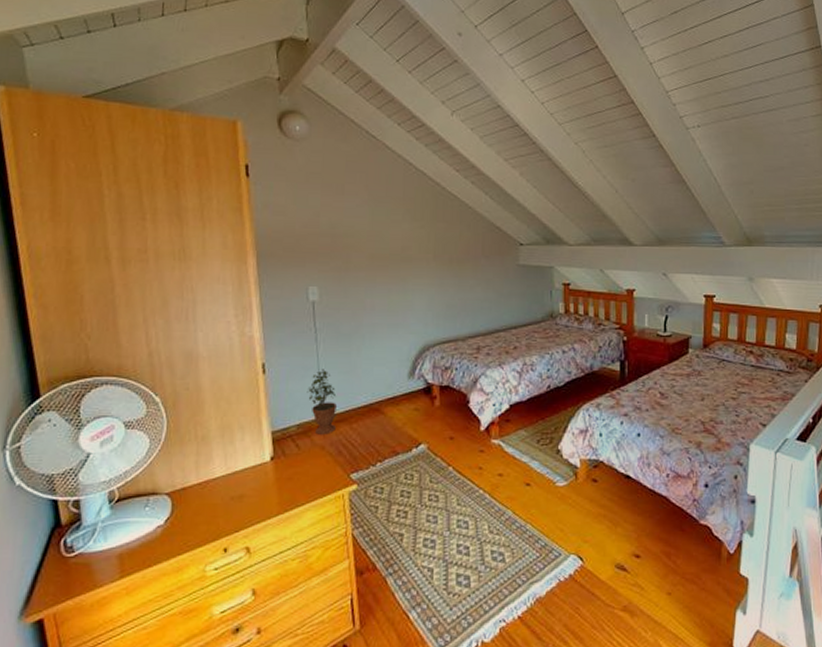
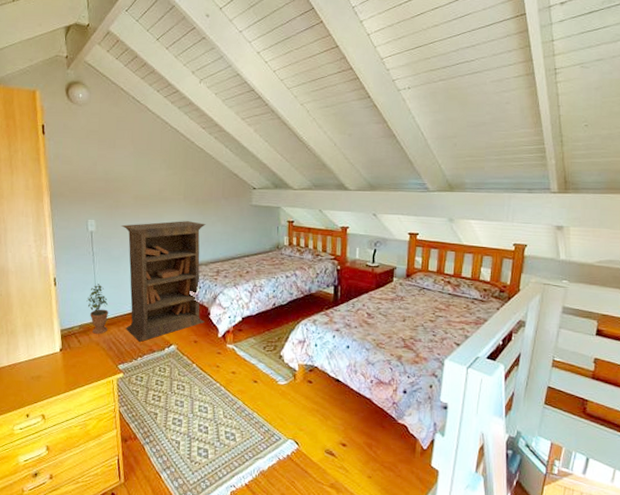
bookcase: none [352,286,462,442] -> present [121,221,206,342]

